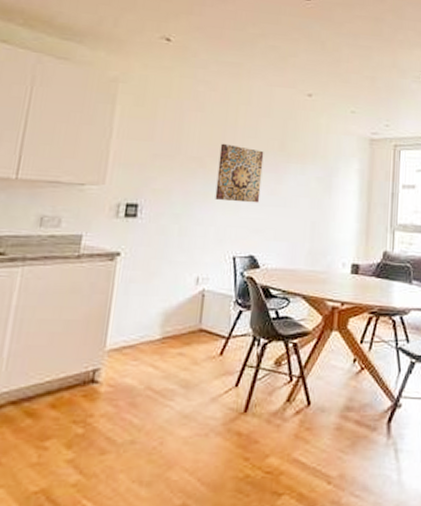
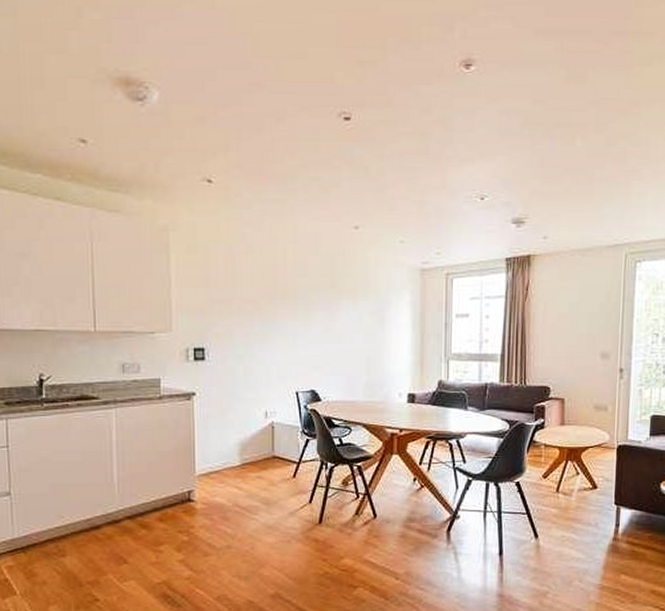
wall art: present [215,143,264,203] -> none [273,284,316,341]

